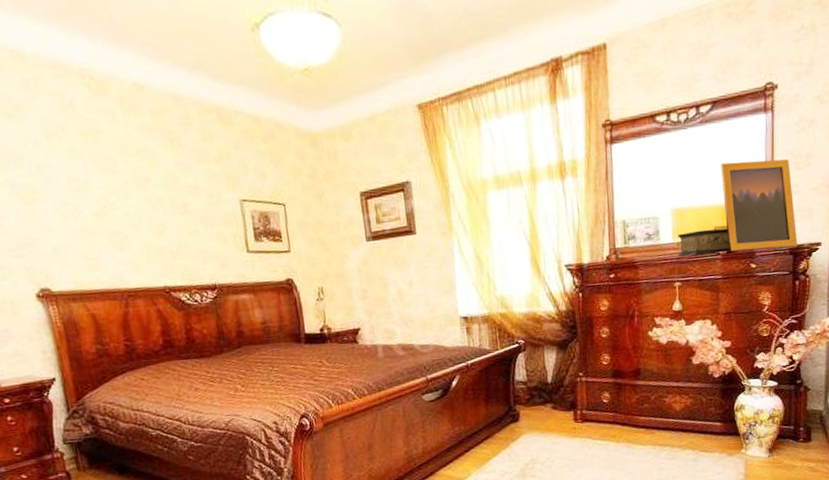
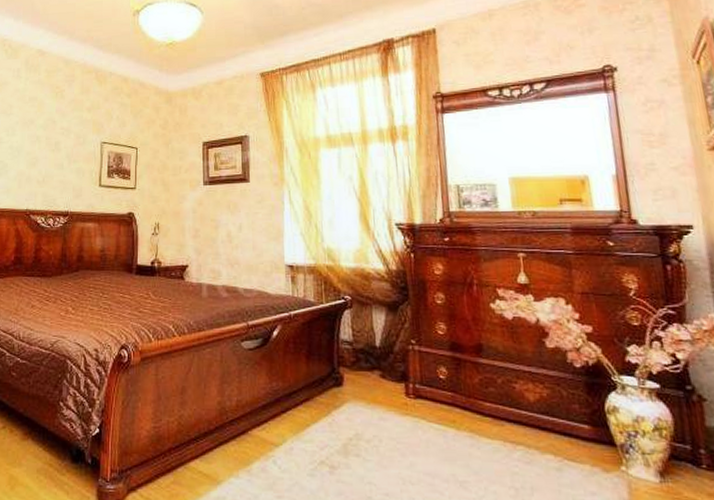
decorative box: present [678,228,735,257] -> none [518,201,587,228]
picture frame: present [721,159,798,252] -> none [561,136,664,229]

